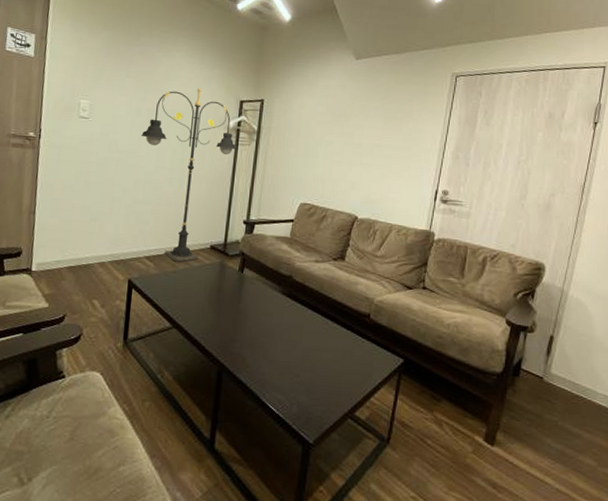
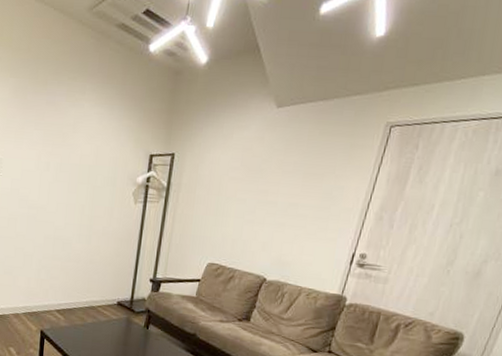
floor lamp: present [141,88,237,262] -> none [50,141,145,317]

